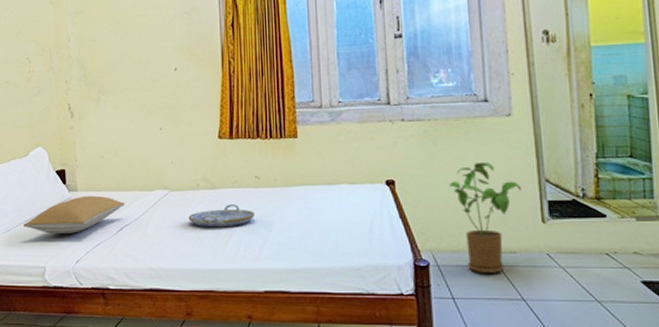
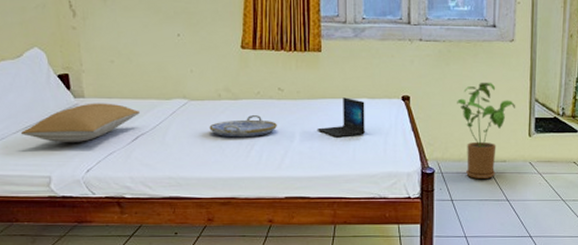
laptop: none [295,184,348,227] -> present [317,97,366,138]

